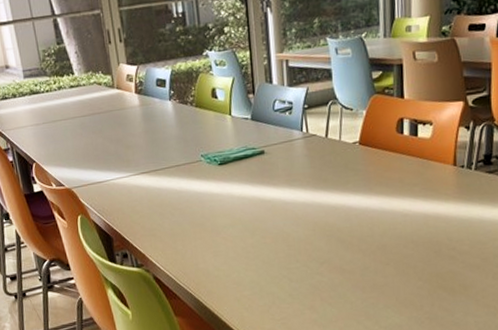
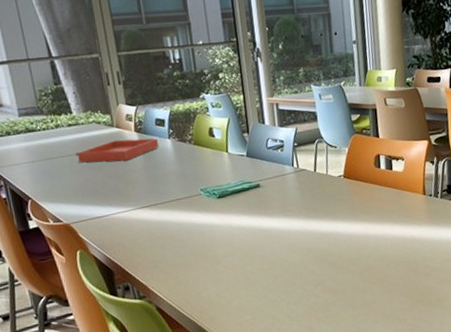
tray: none [77,100,160,126] -> present [75,138,160,163]

